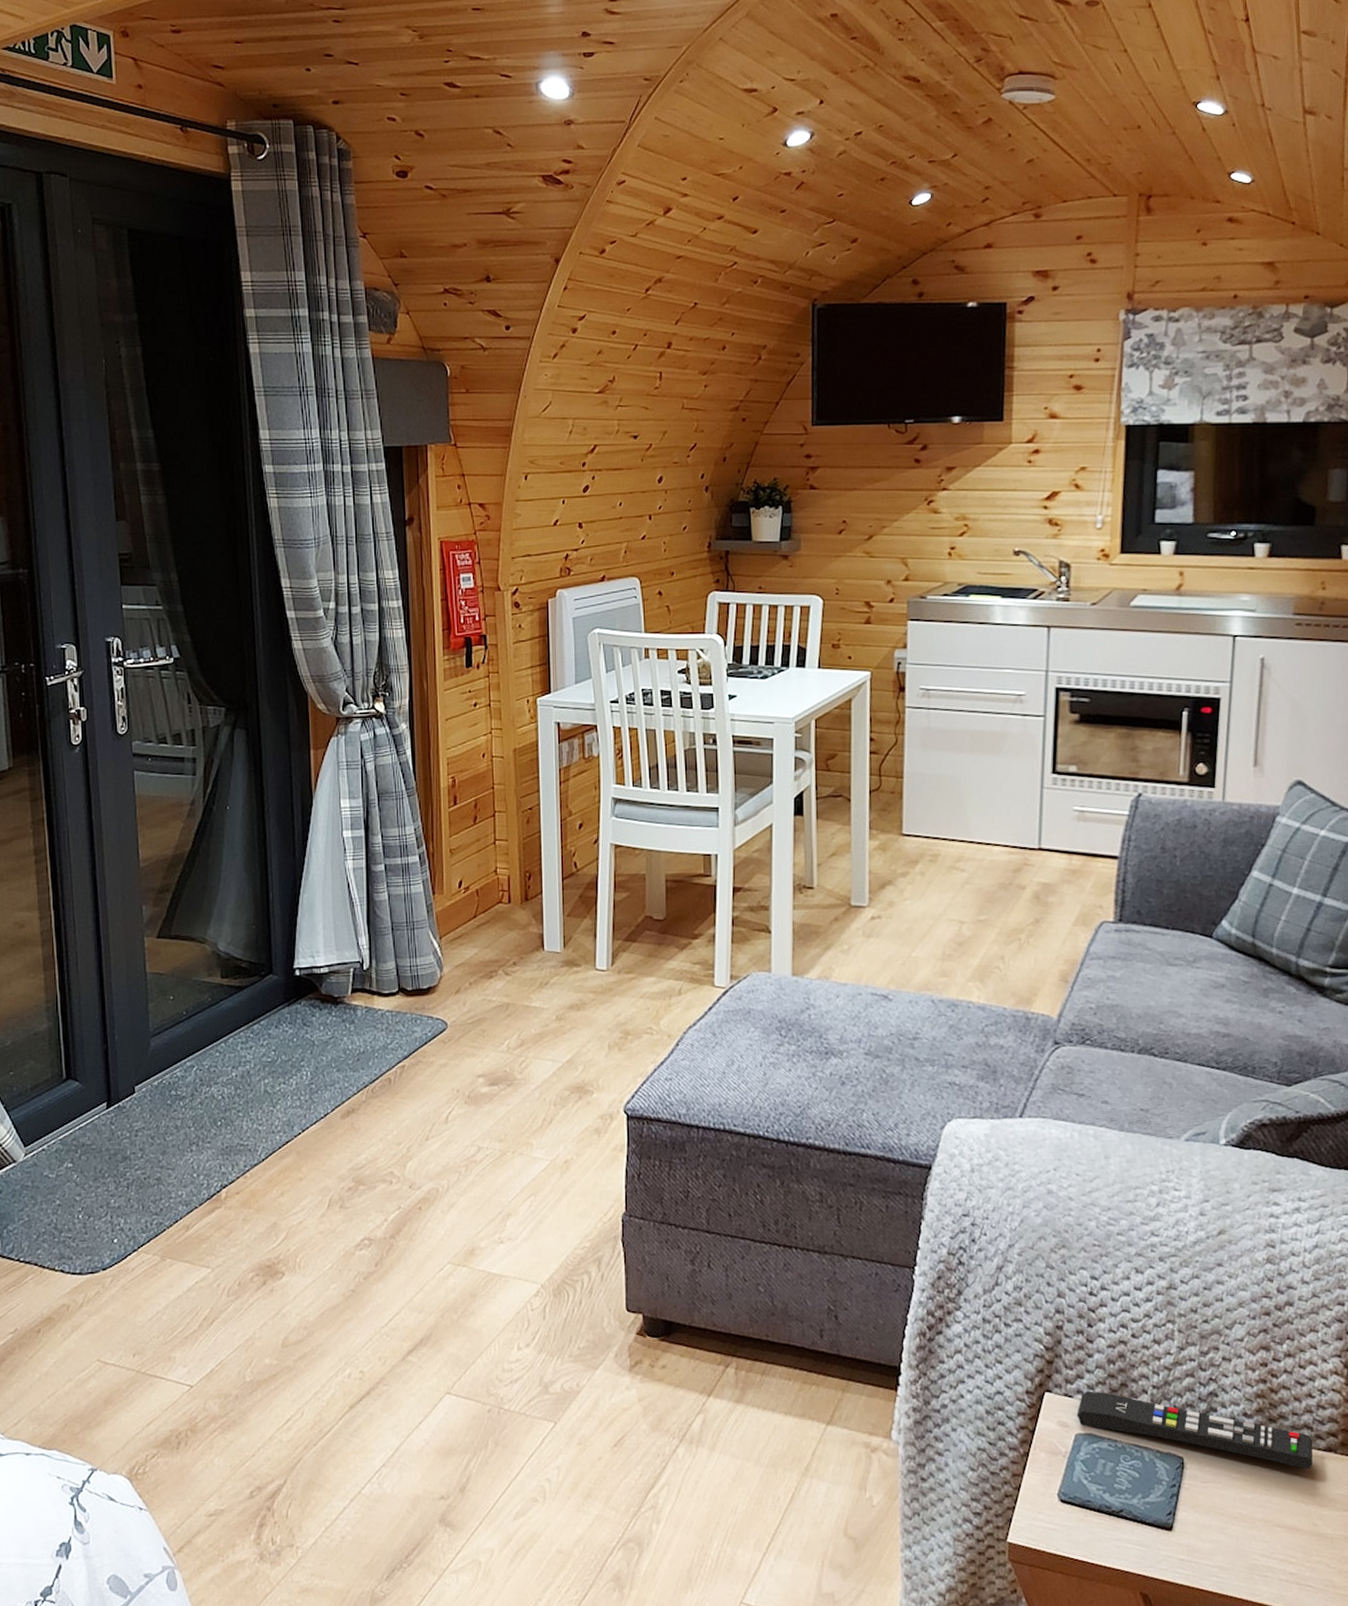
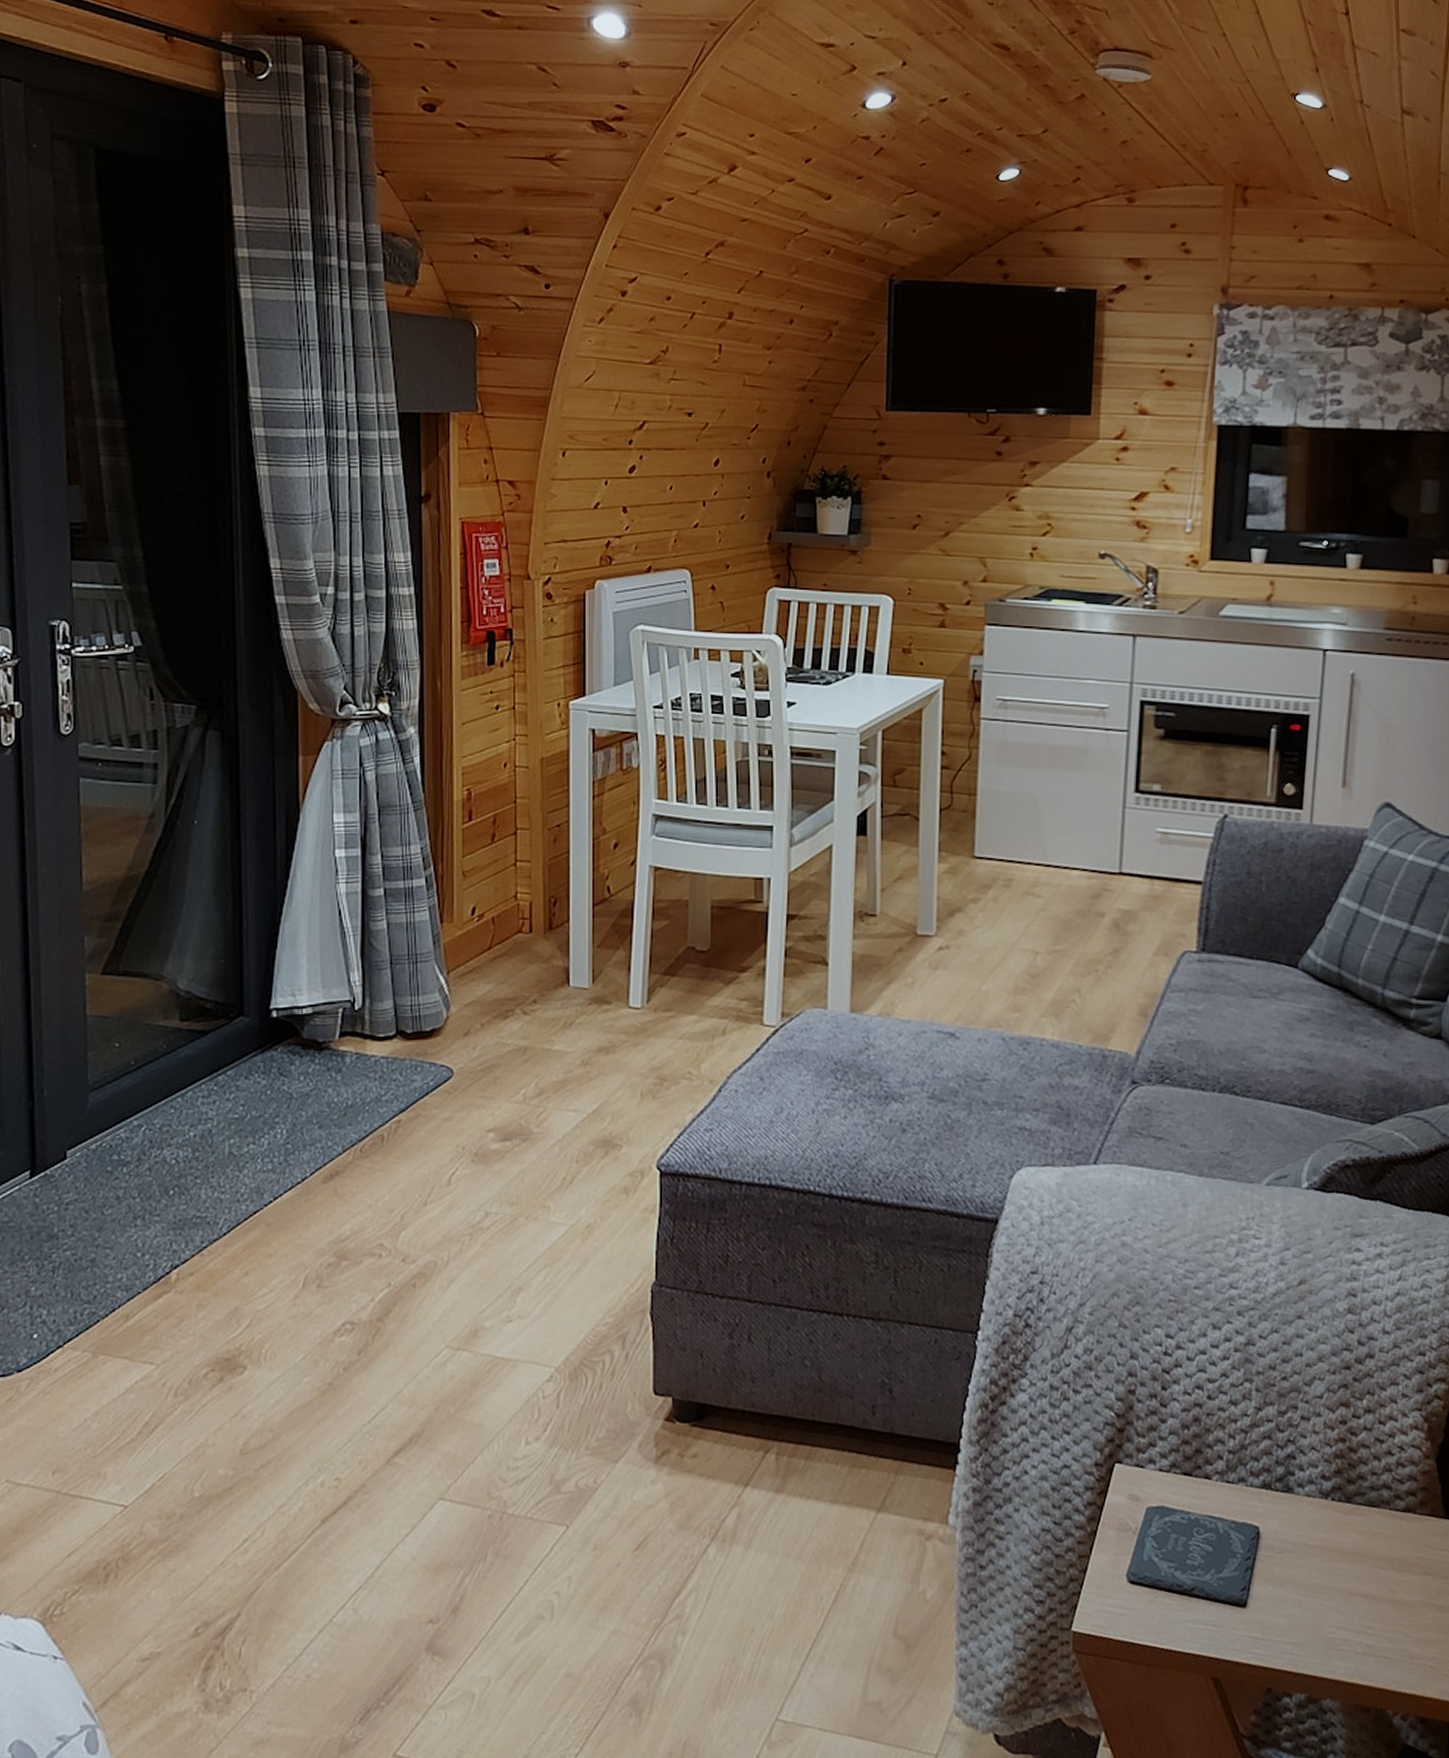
remote control: present [1077,1391,1313,1470] -> none [1148,1459,1392,1533]

